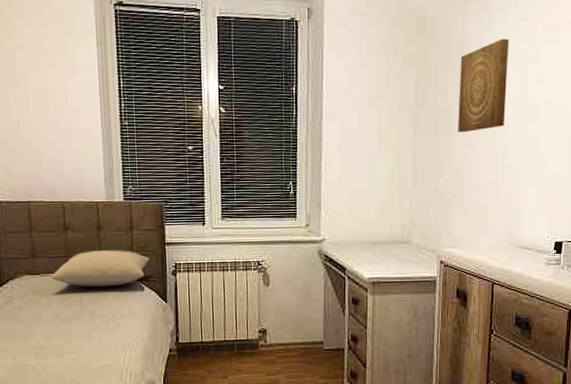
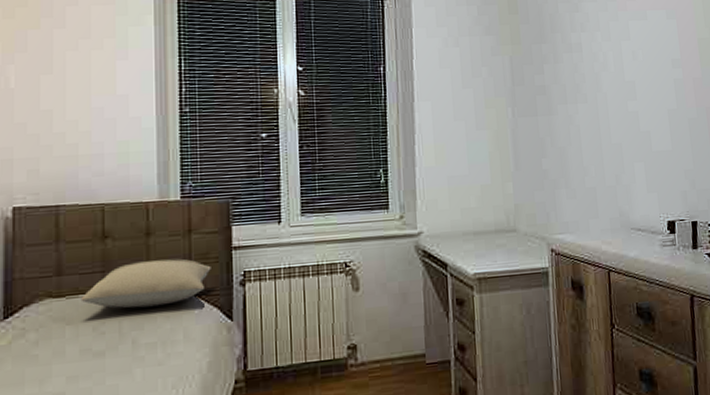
wall art: present [458,38,509,133] -> none [554,17,604,111]

